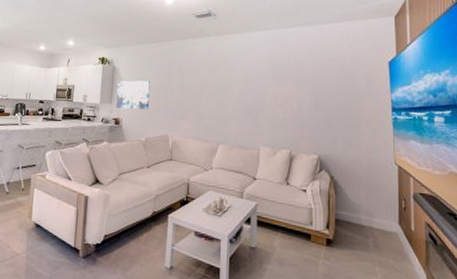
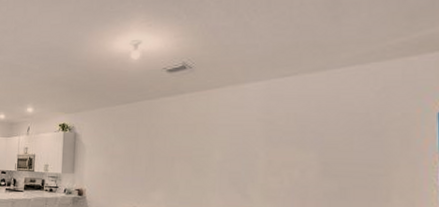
wall art: present [116,80,150,110] -> none [79,146,115,180]

